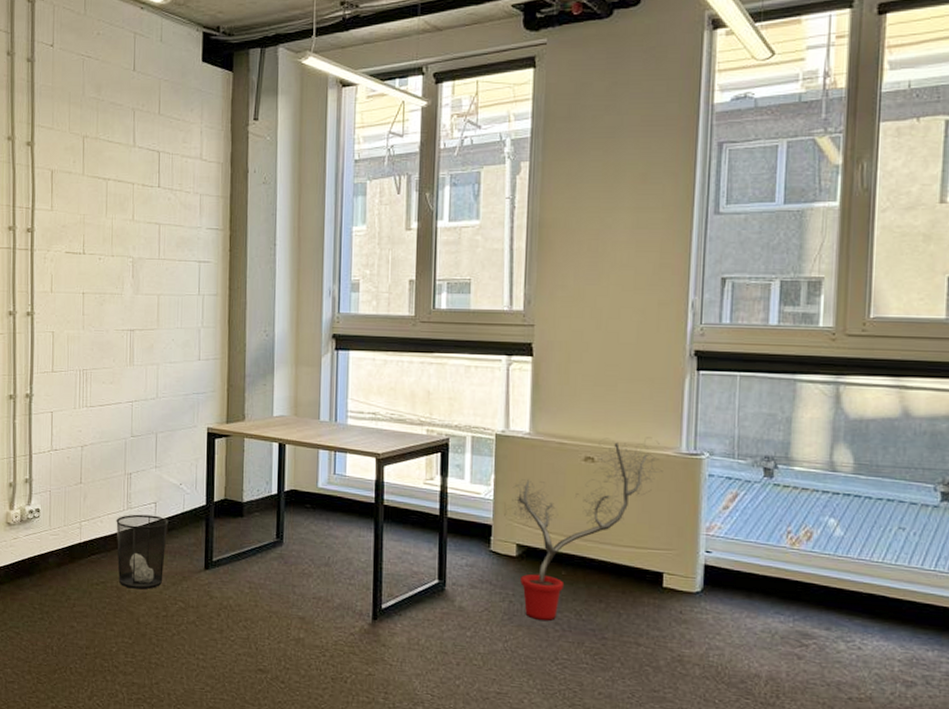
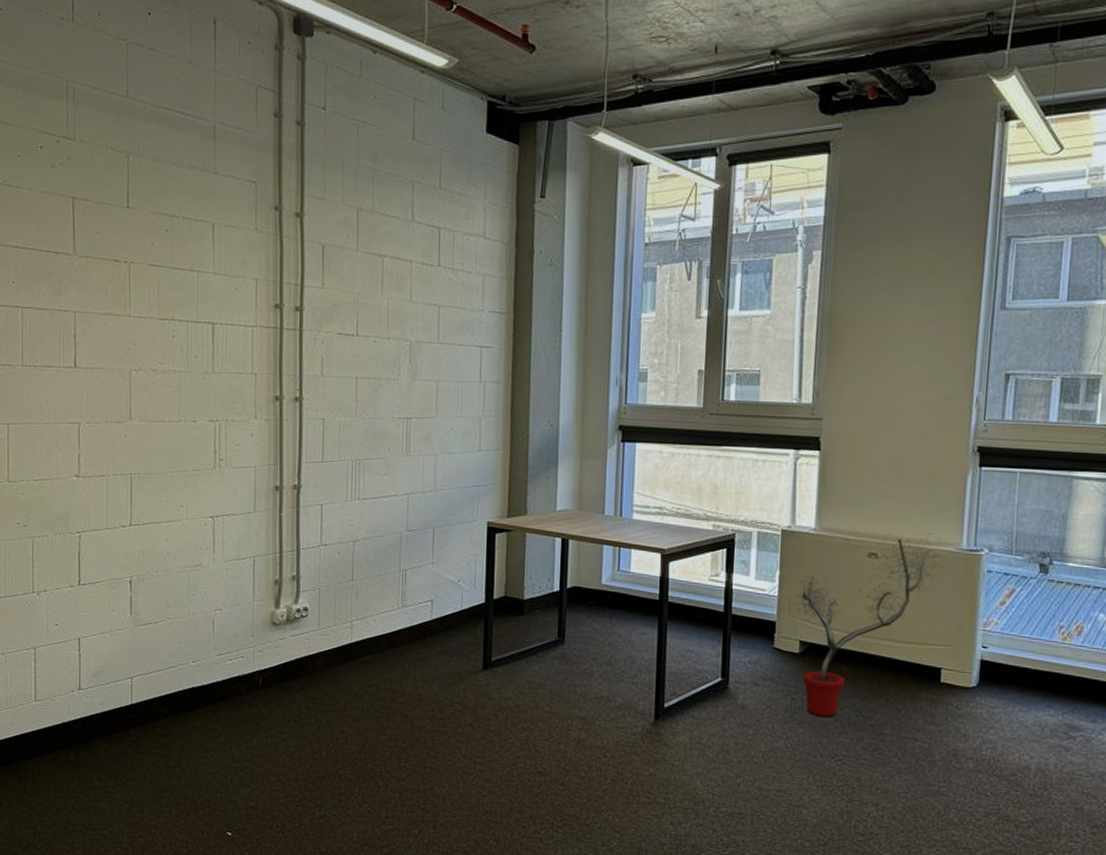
waste bin: present [116,514,169,590] -> none [390,612,446,691]

